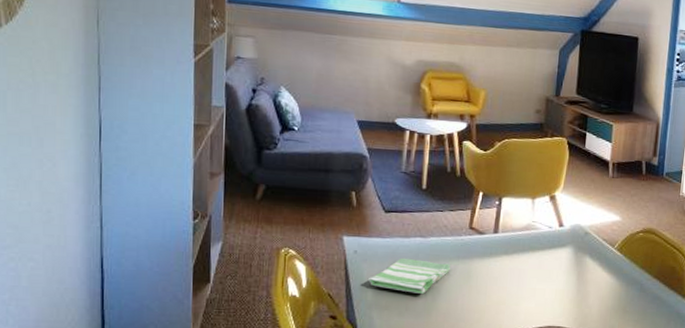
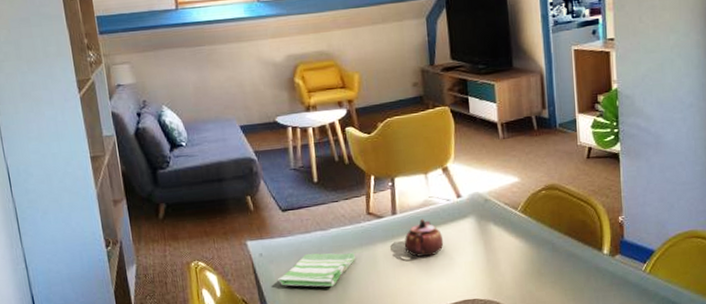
teapot: none [500,241,540,279] -> present [404,218,444,257]

